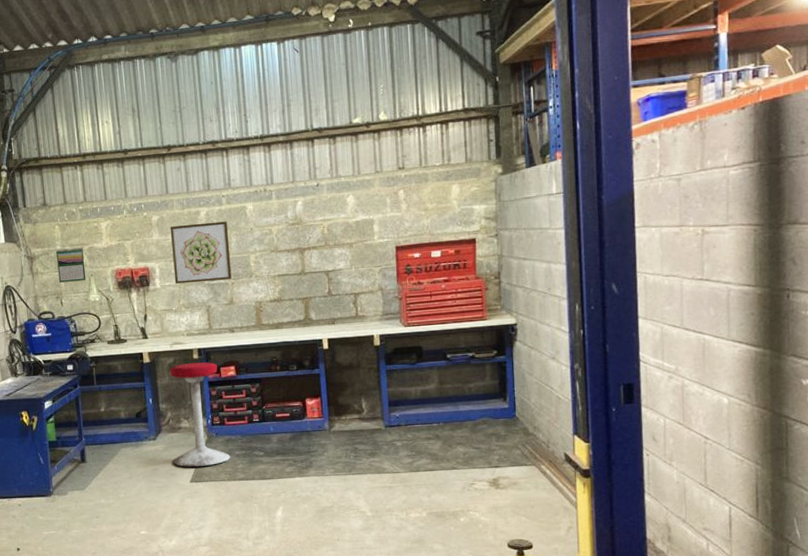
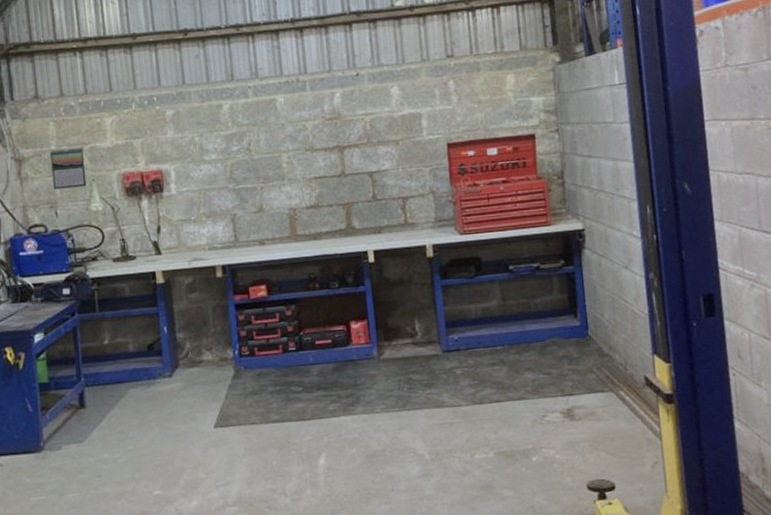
wall art: present [170,221,232,284] -> none [187,116,261,189]
stool: present [170,362,231,467] -> none [188,281,263,409]

